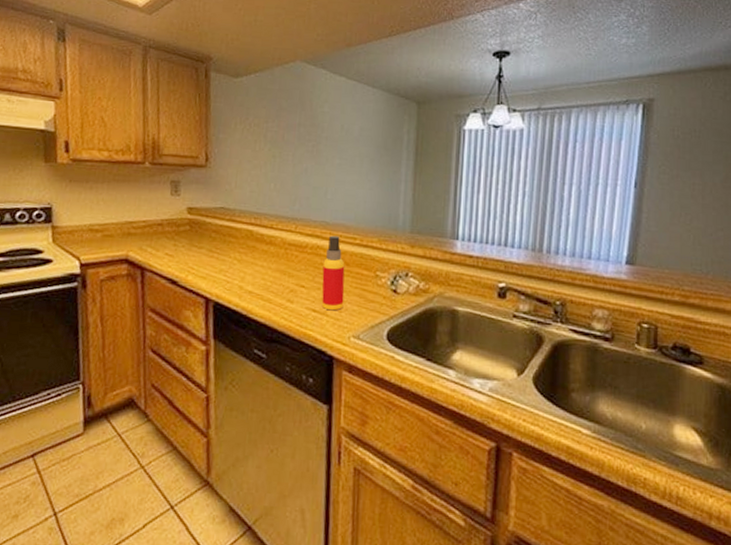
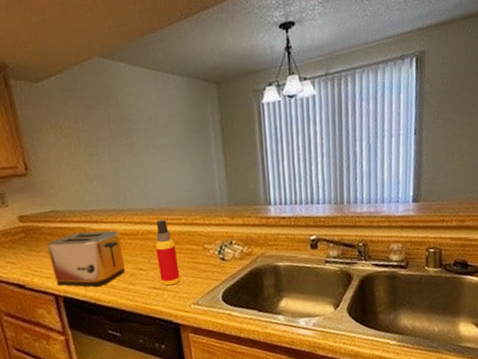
toaster: none [209,234,287,298] -> present [46,230,125,287]

